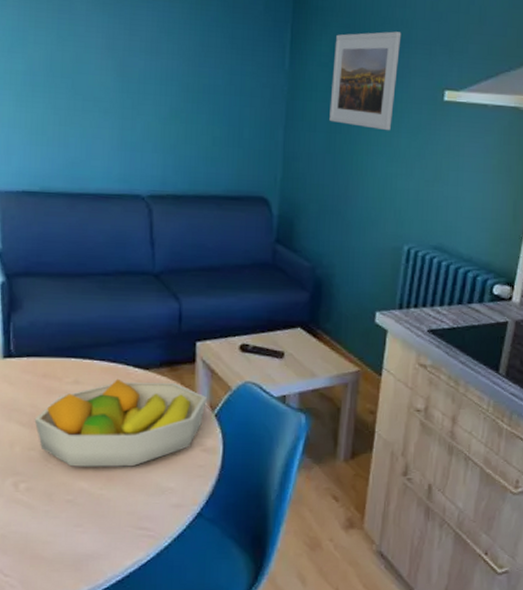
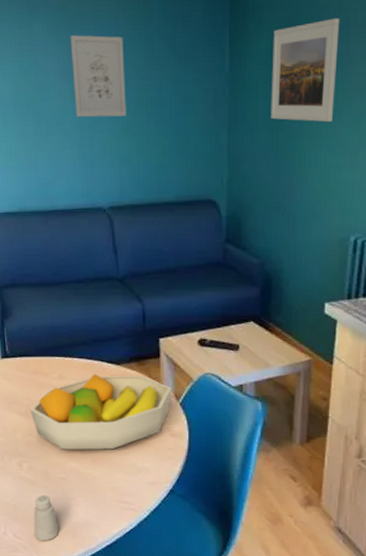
saltshaker: none [26,522,59,578] -> present [33,495,59,541]
wall art: none [117,10,177,101] -> present [70,35,126,118]

